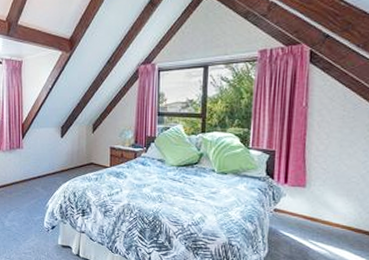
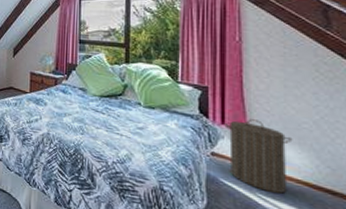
laundry hamper: none [287,177,343,238] -> present [224,119,293,194]

